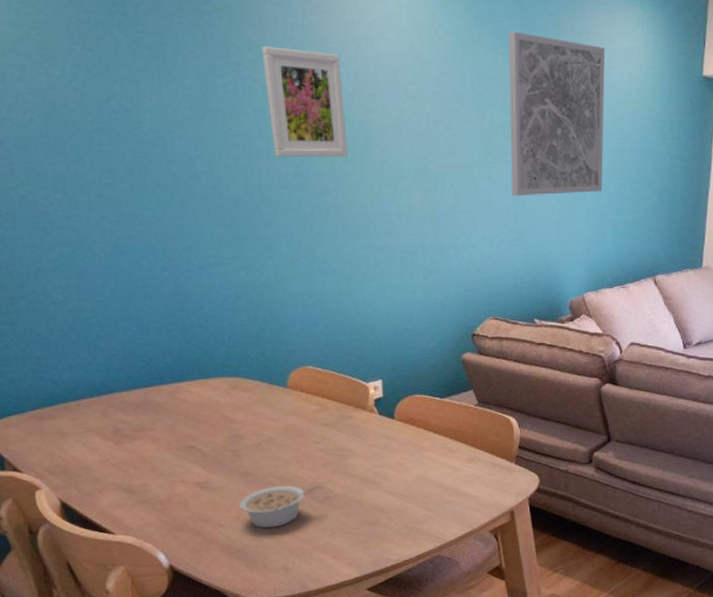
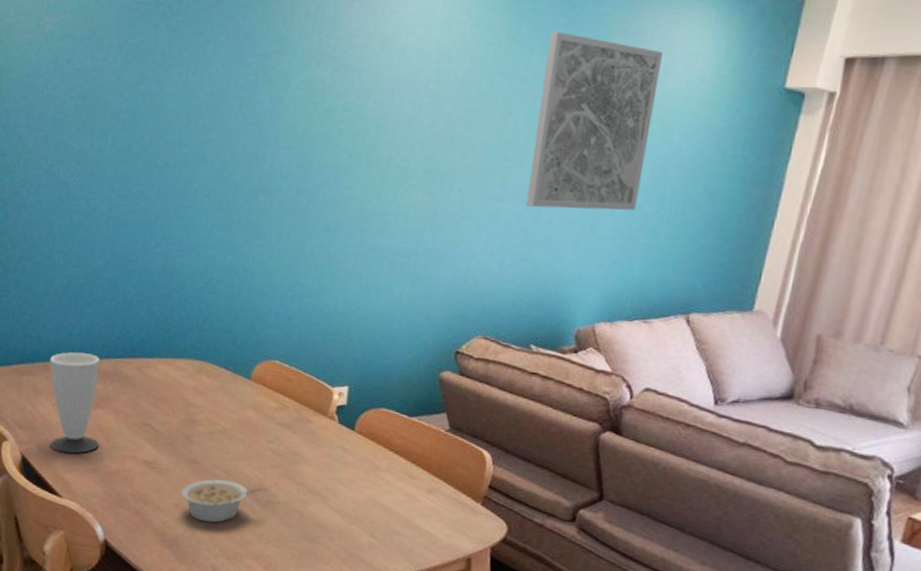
cup: none [70,387,144,491] -> present [49,352,100,455]
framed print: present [262,47,348,158] -> none [281,39,364,152]

